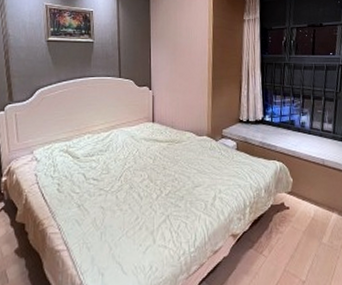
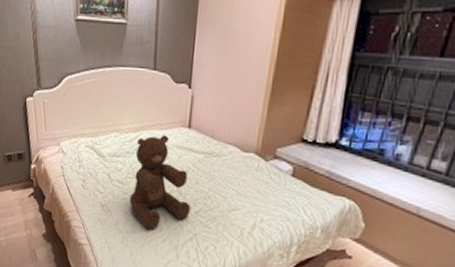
teddy bear: none [106,130,161,220] -> present [130,134,190,230]

